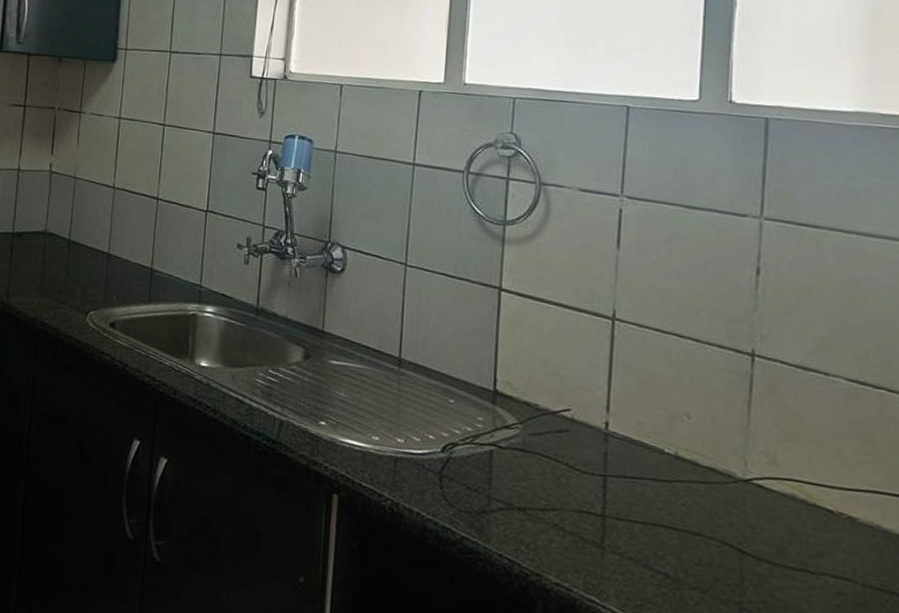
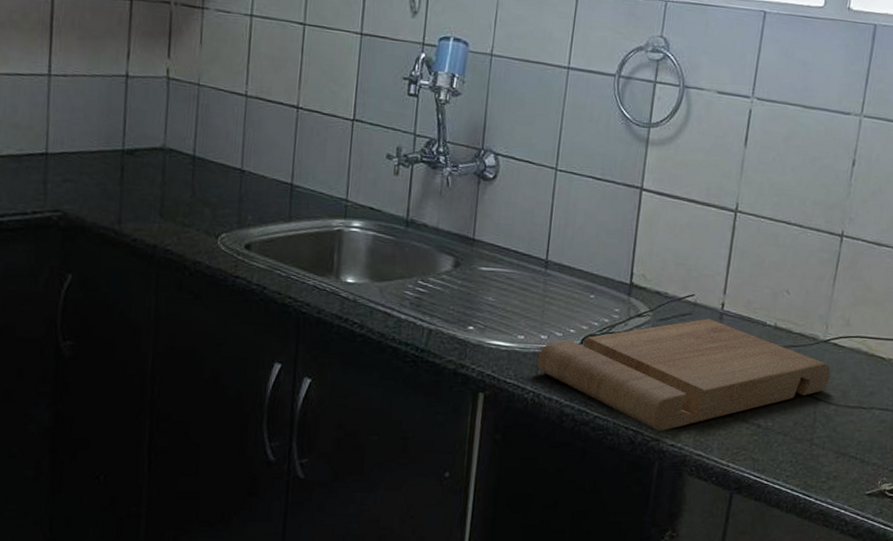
cutting board: none [394,438,758,566] -> present [537,318,831,432]

